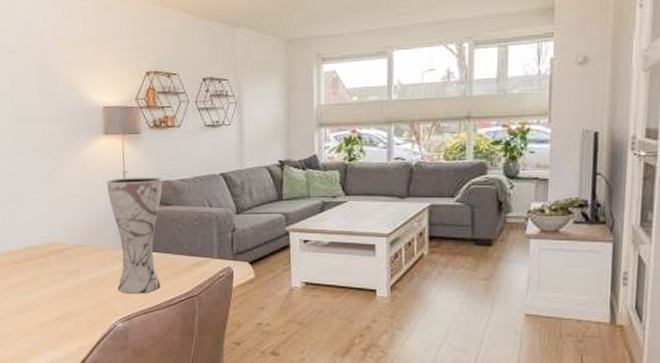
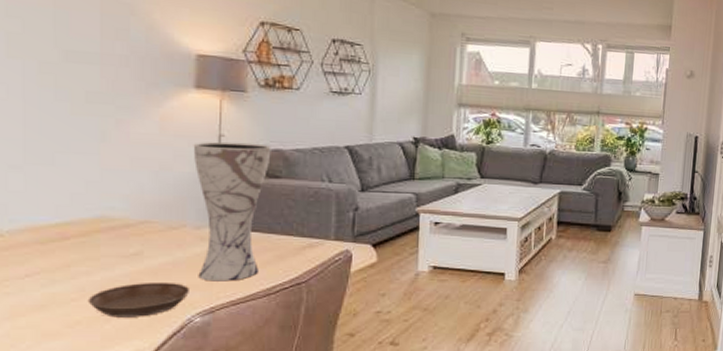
saucer: none [47,293,113,321] -> present [88,281,189,318]

